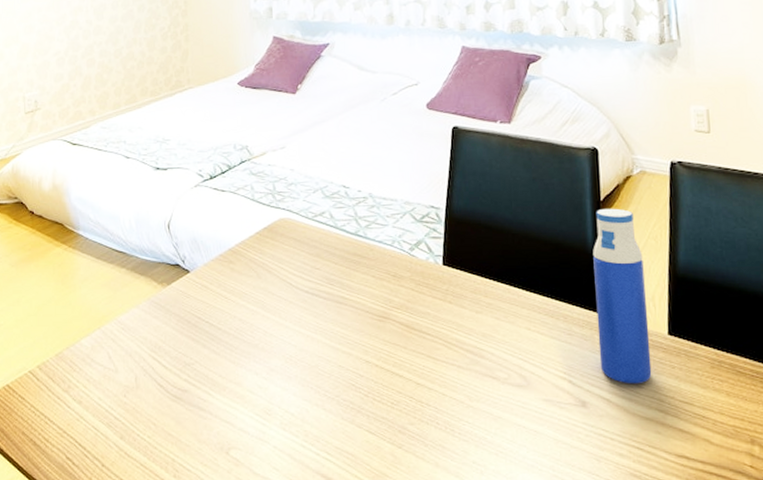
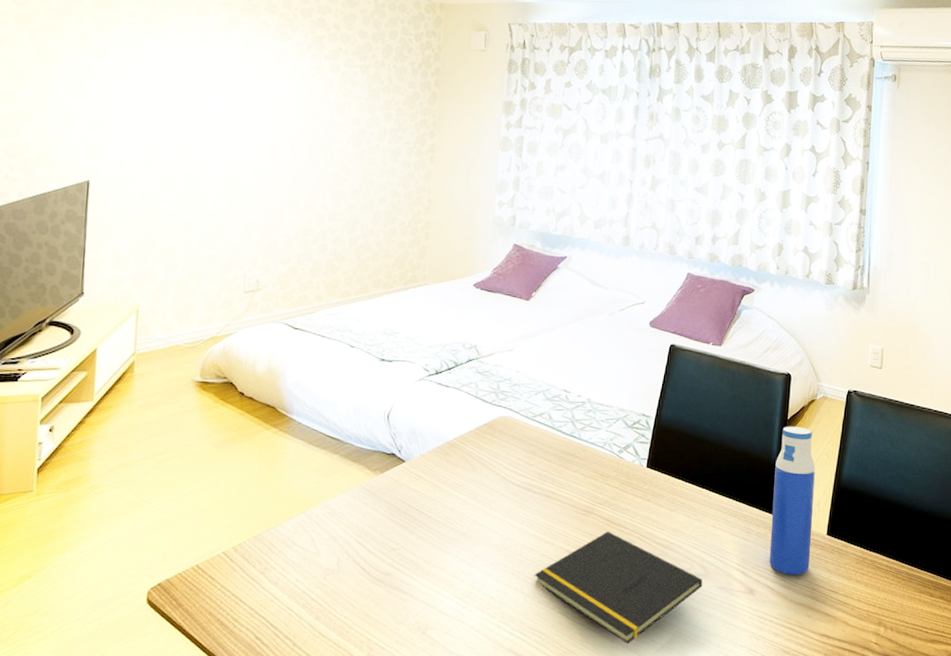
notepad: none [334,339,525,467] -> present [534,532,703,645]

